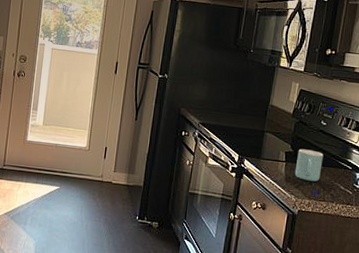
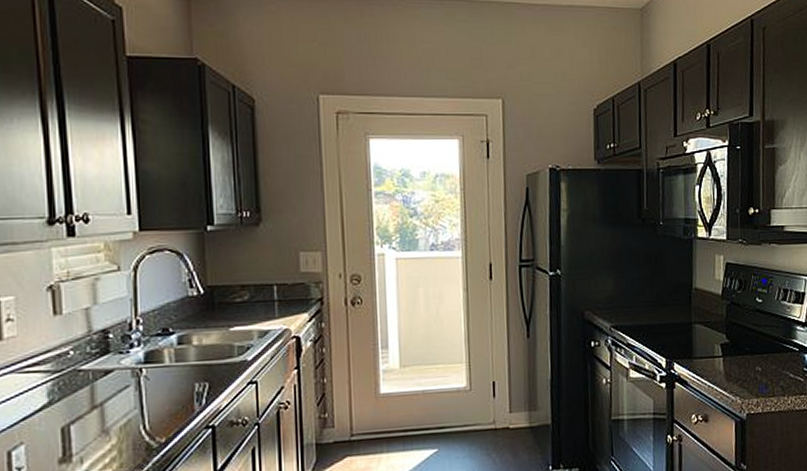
mug: present [294,148,324,182] -> none [735,336,766,375]

